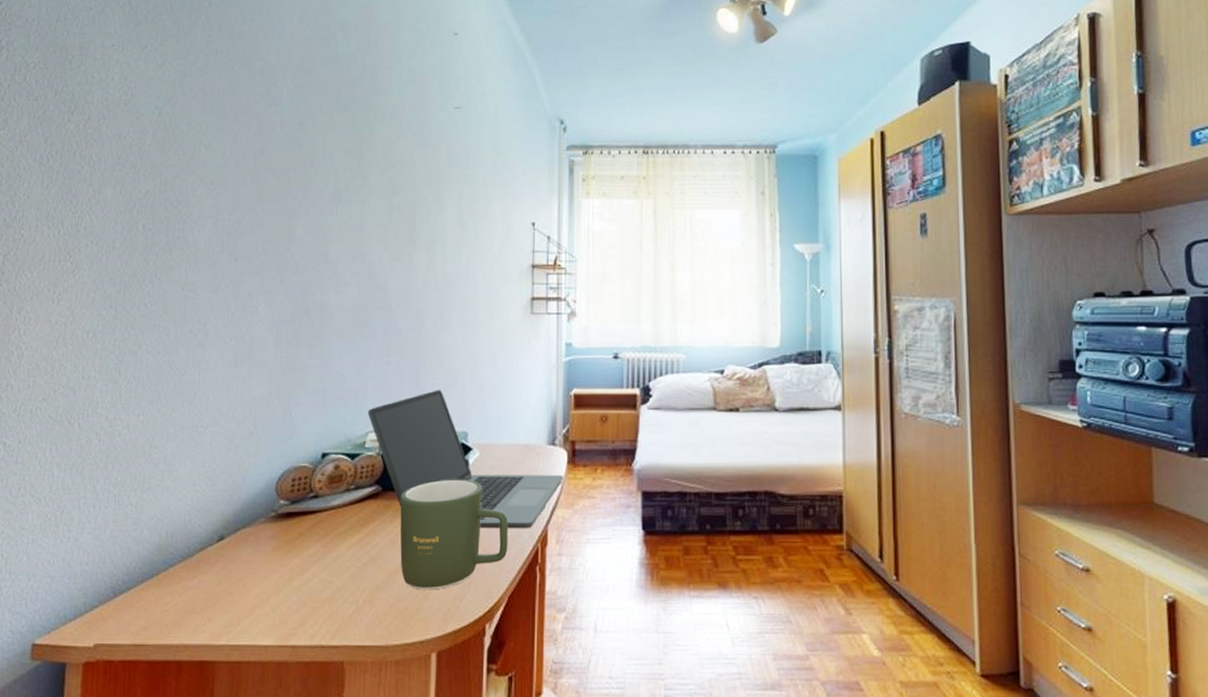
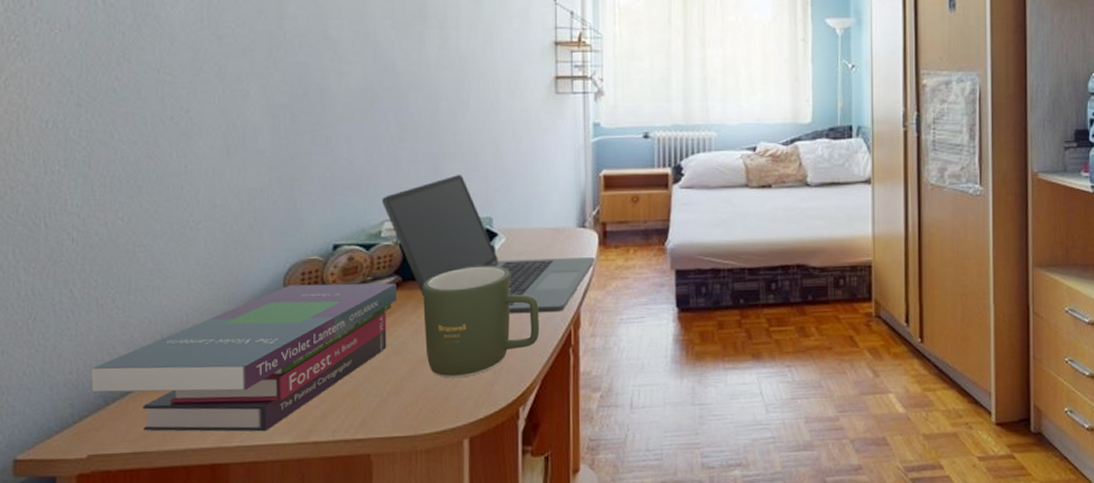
books: none [103,490,376,632] -> present [91,283,397,432]

